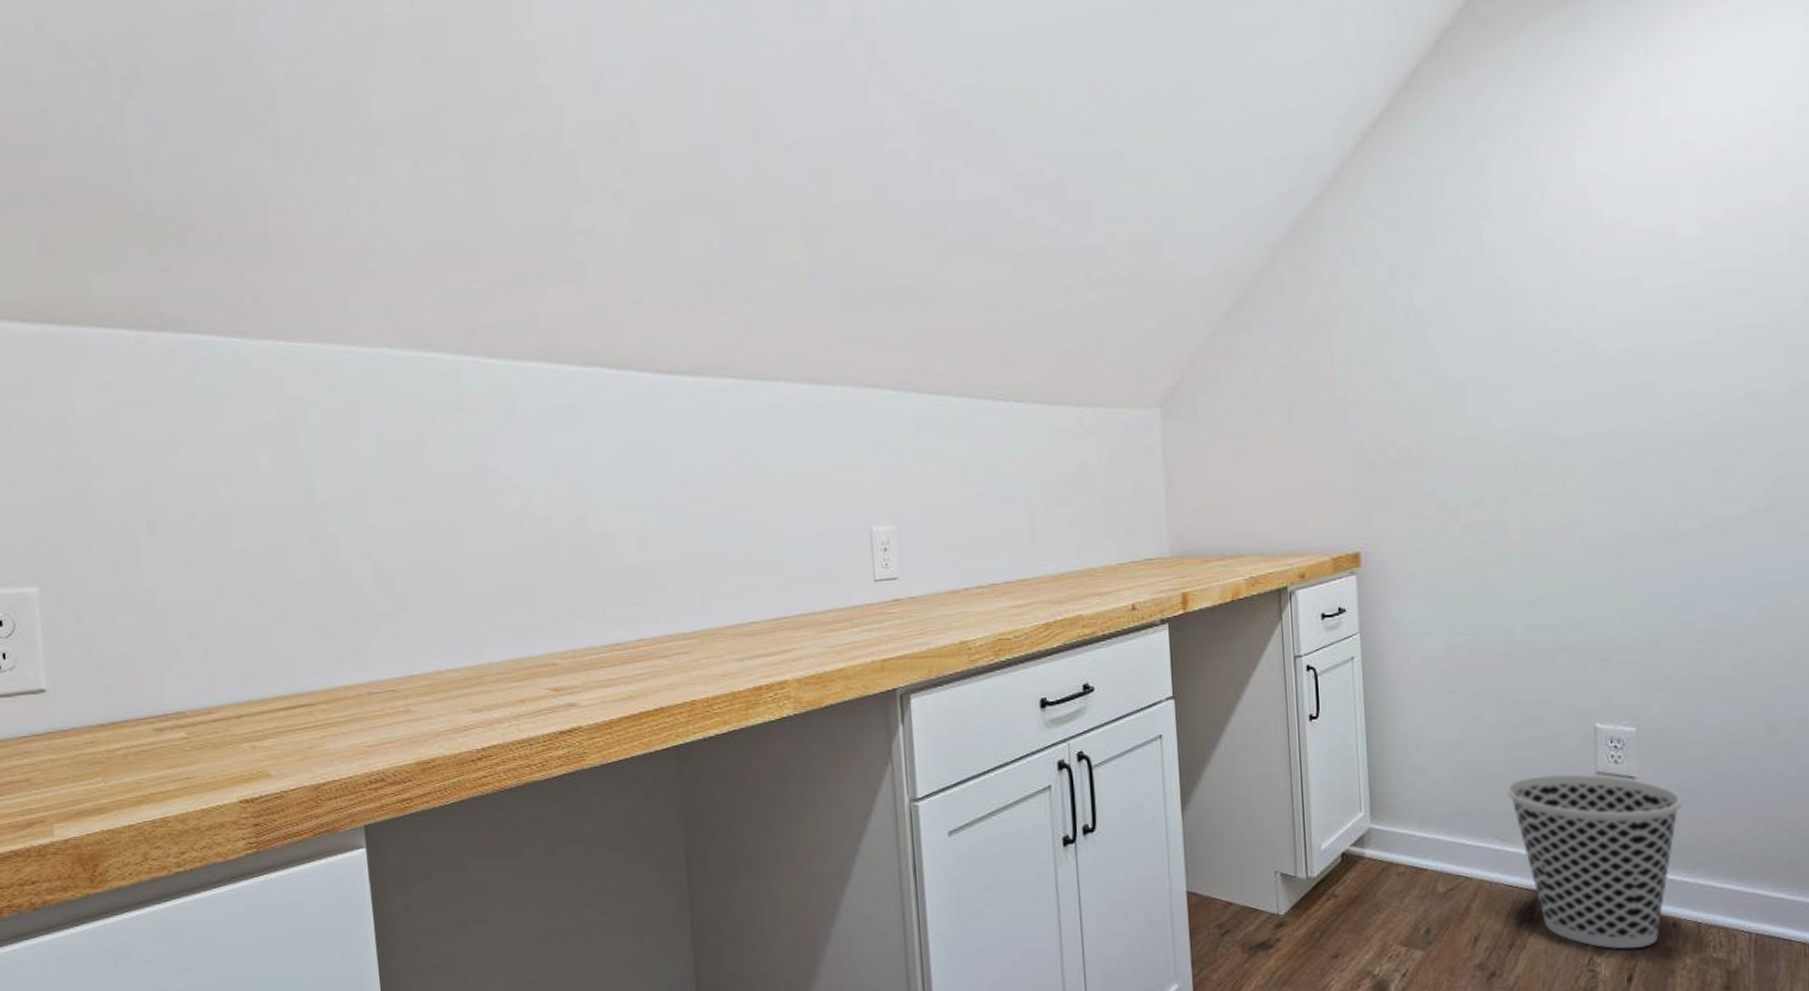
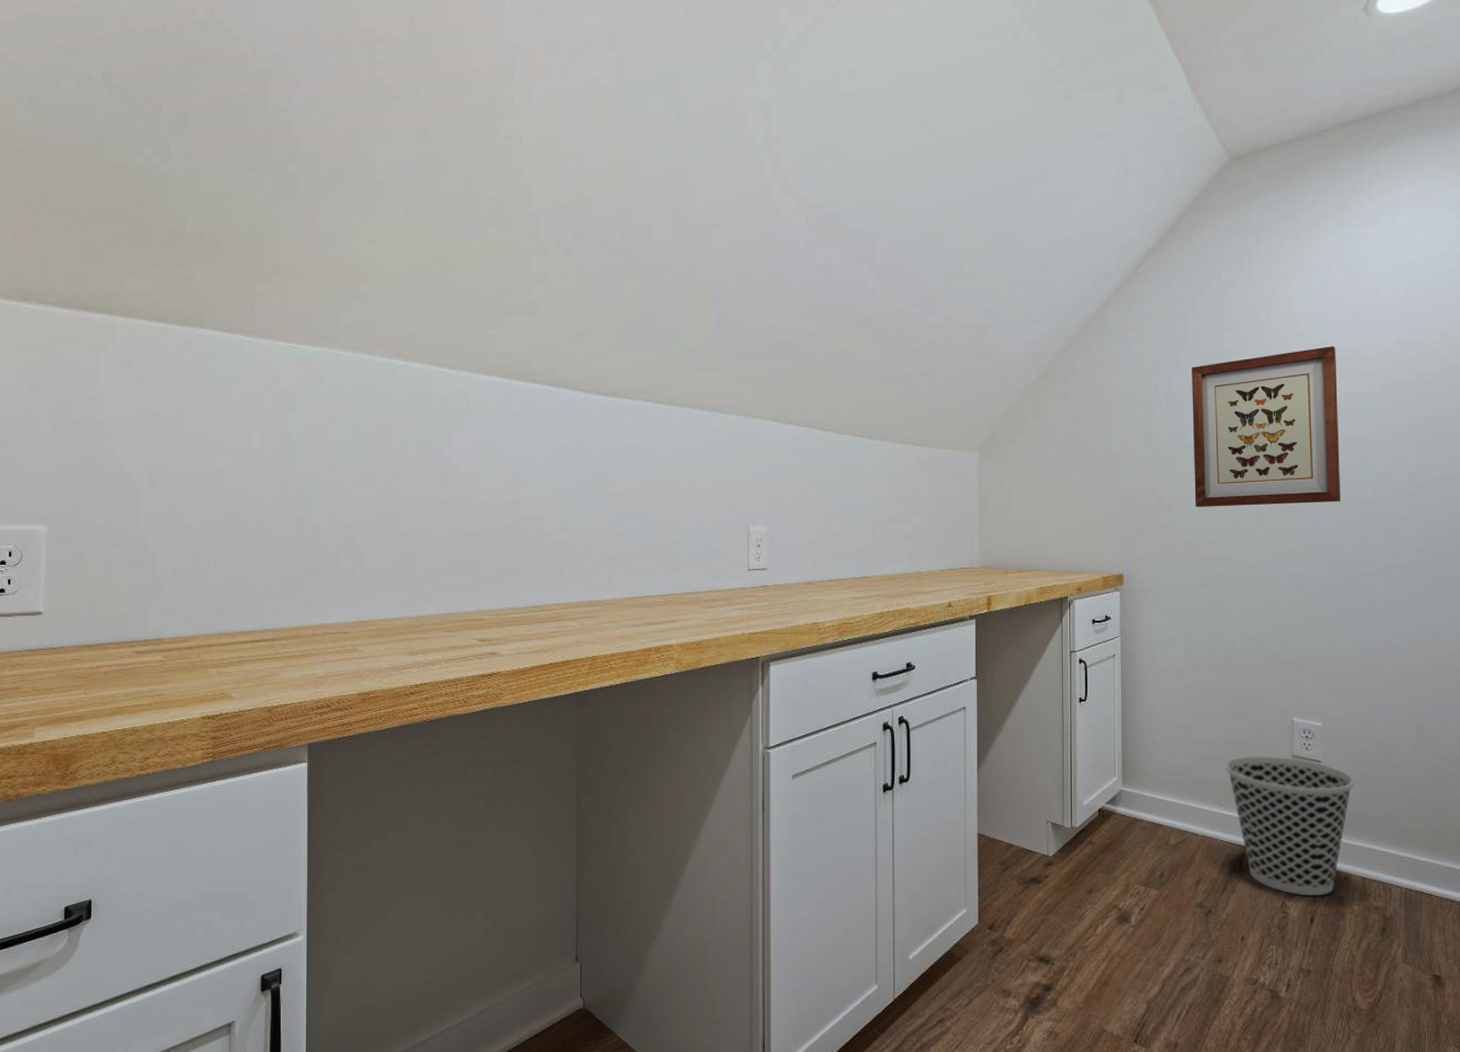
wall art: none [1440,225,1652,458] -> present [1192,345,1340,507]

